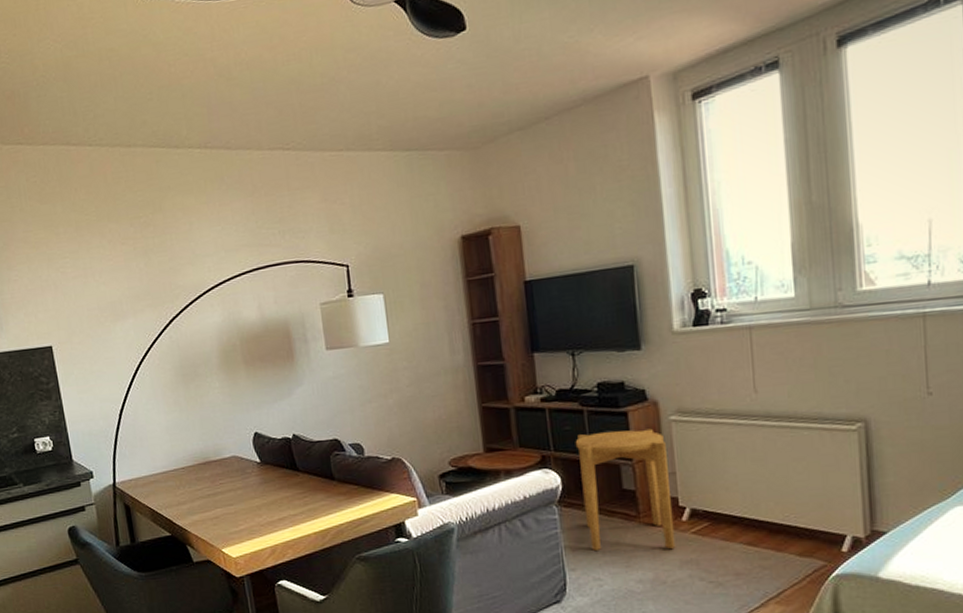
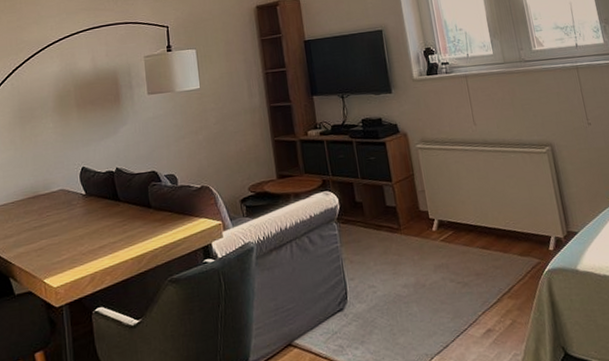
side table: present [575,428,676,552] -> none [348,155,430,262]

